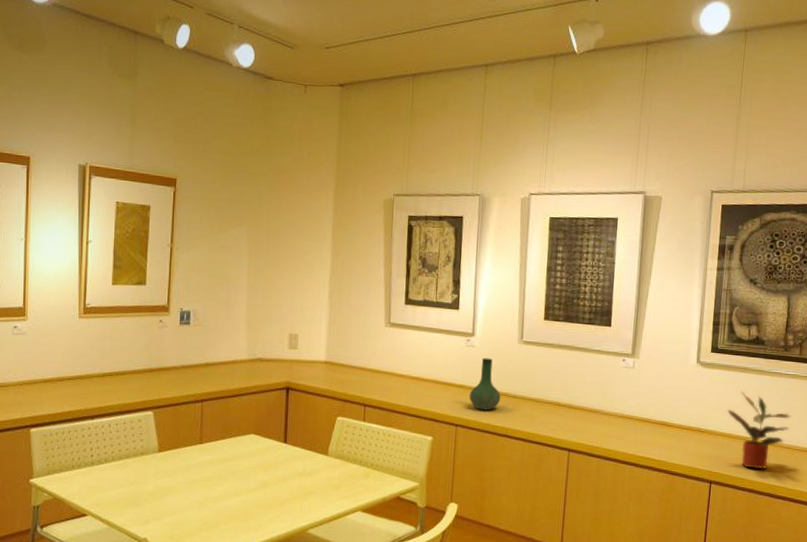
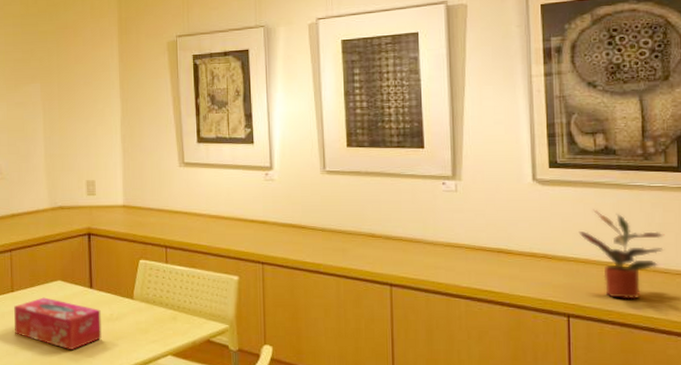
tissue box: none [200,450,294,505] -> present [14,297,102,351]
vase: present [469,358,501,411] -> none [273,191,308,246]

